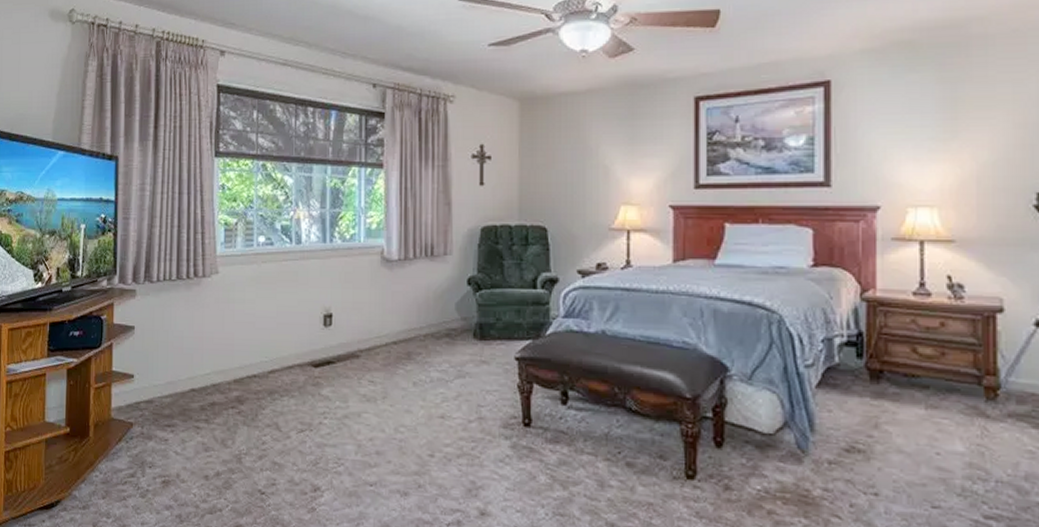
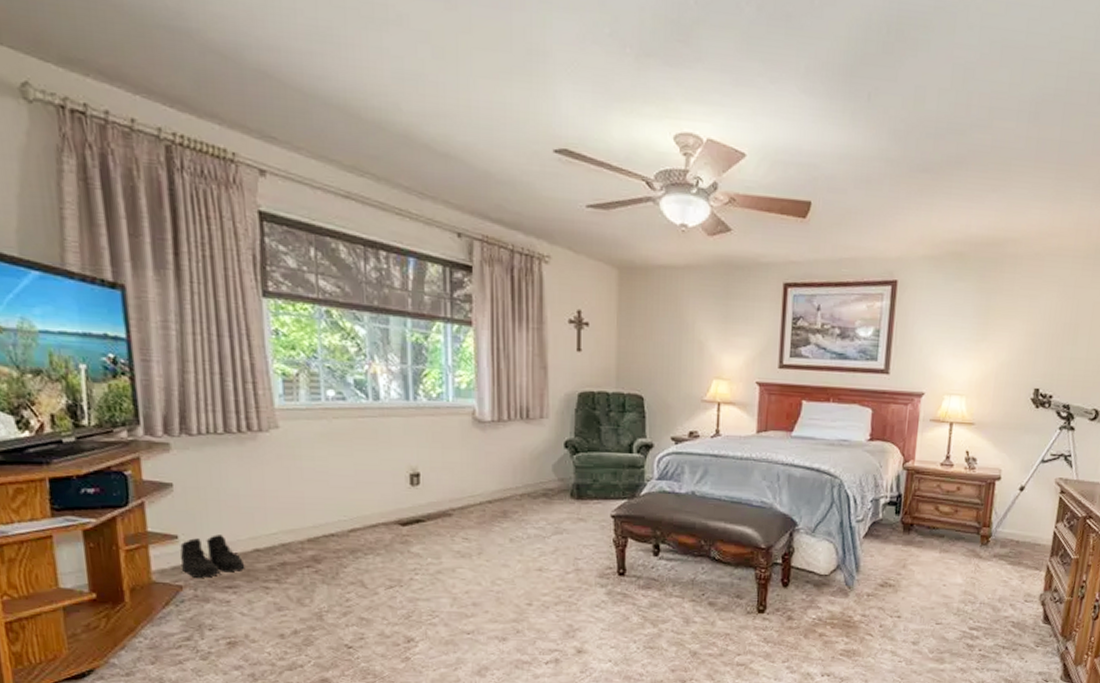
boots: none [134,374,182,416] -> present [180,535,245,578]

